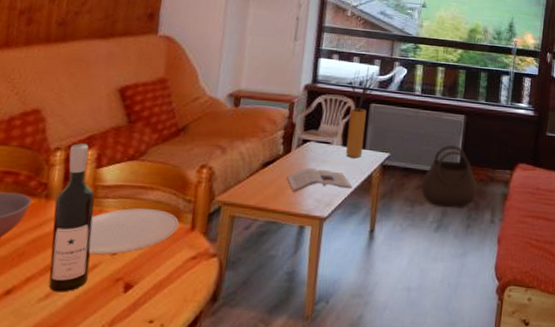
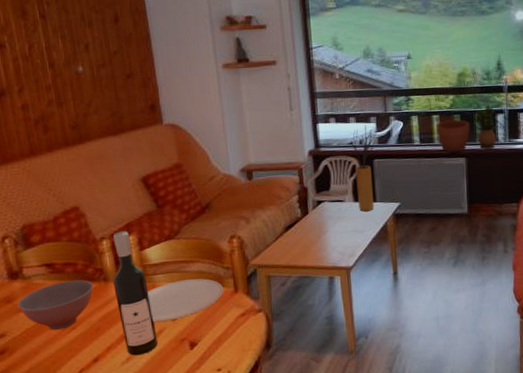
magazine: present [286,167,352,192] -> none [309,225,371,249]
basket: present [421,145,478,207] -> none [434,187,488,244]
flowerpot: none [440,73,475,108] -> present [437,118,471,152]
potted plant: none [478,64,501,110] -> present [473,105,497,149]

